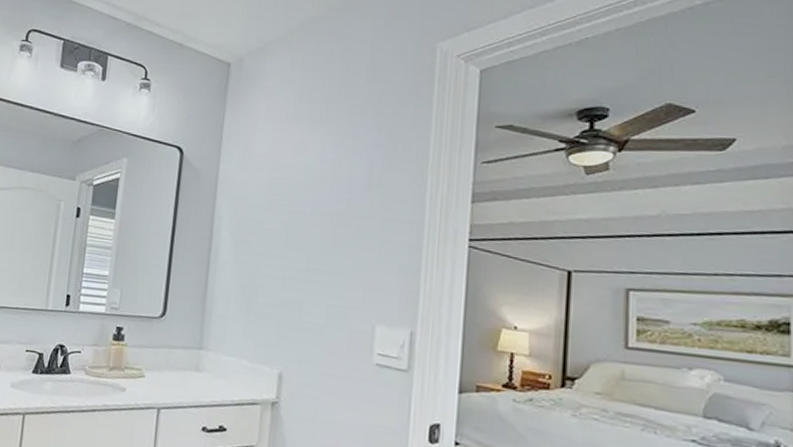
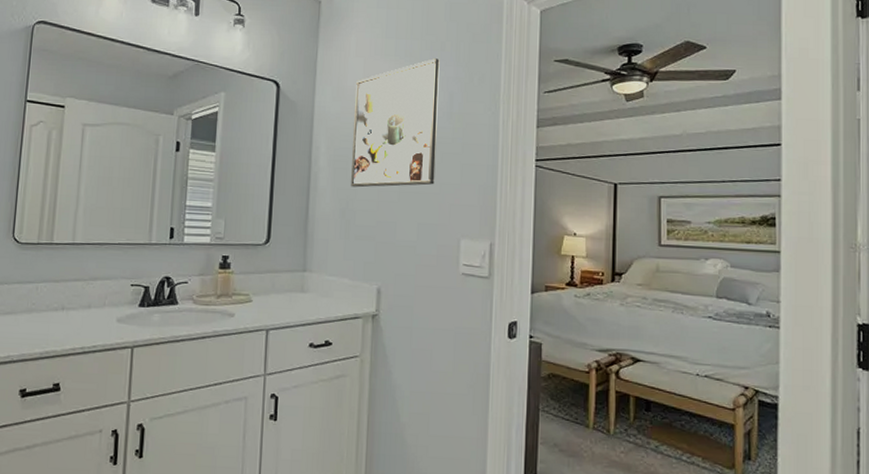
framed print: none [254,124,359,263] -> present [351,58,440,188]

